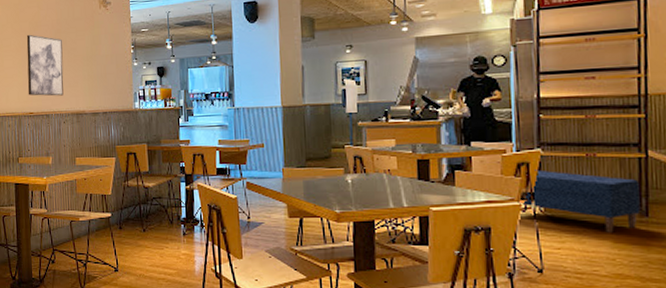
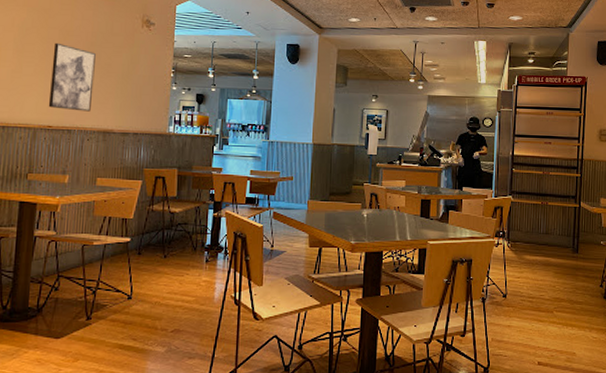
bench: present [519,169,641,233] -> none [494,213,575,265]

